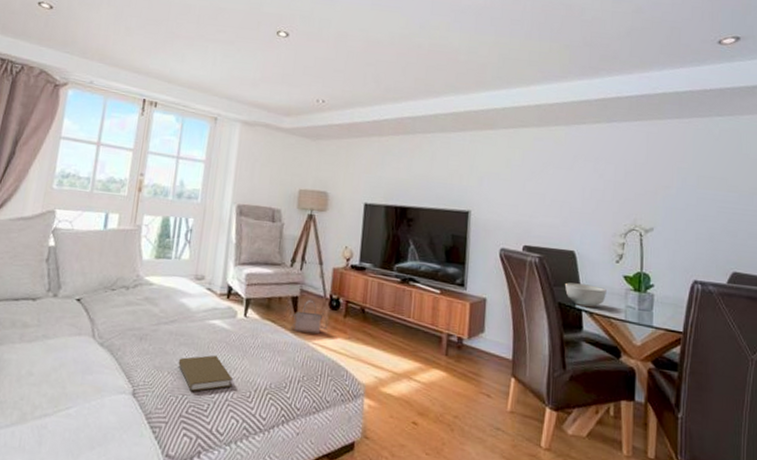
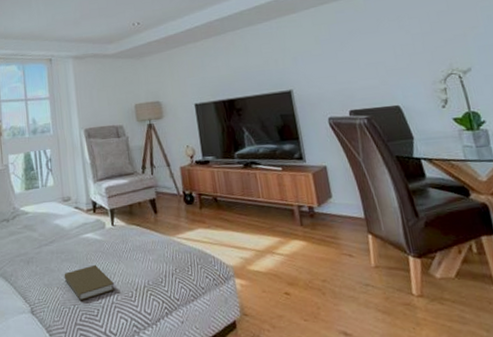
handbag: present [291,299,328,334] -> none [155,199,187,230]
bowl: present [564,282,607,308] -> none [397,133,441,155]

